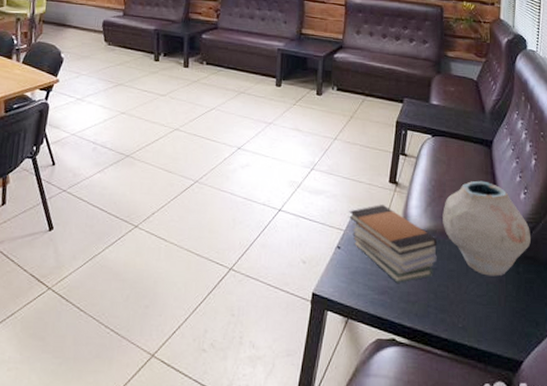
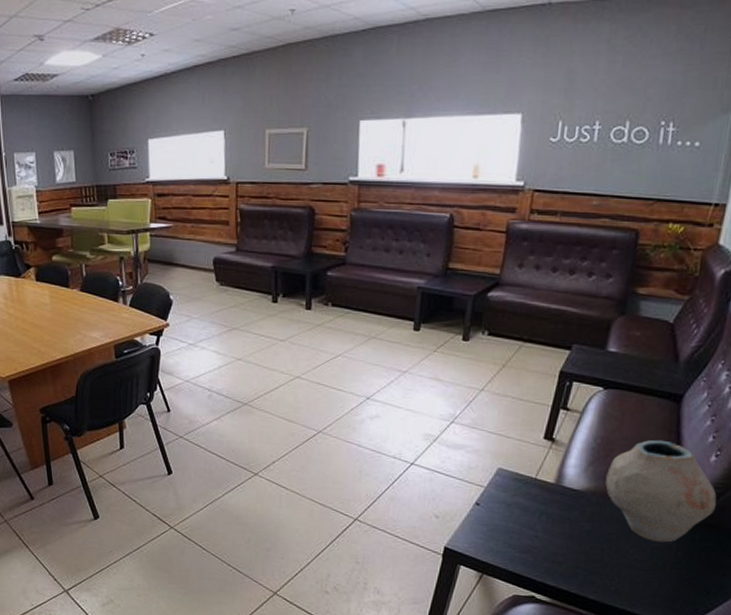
book stack: present [349,205,437,283] -> none [492,462,596,543]

